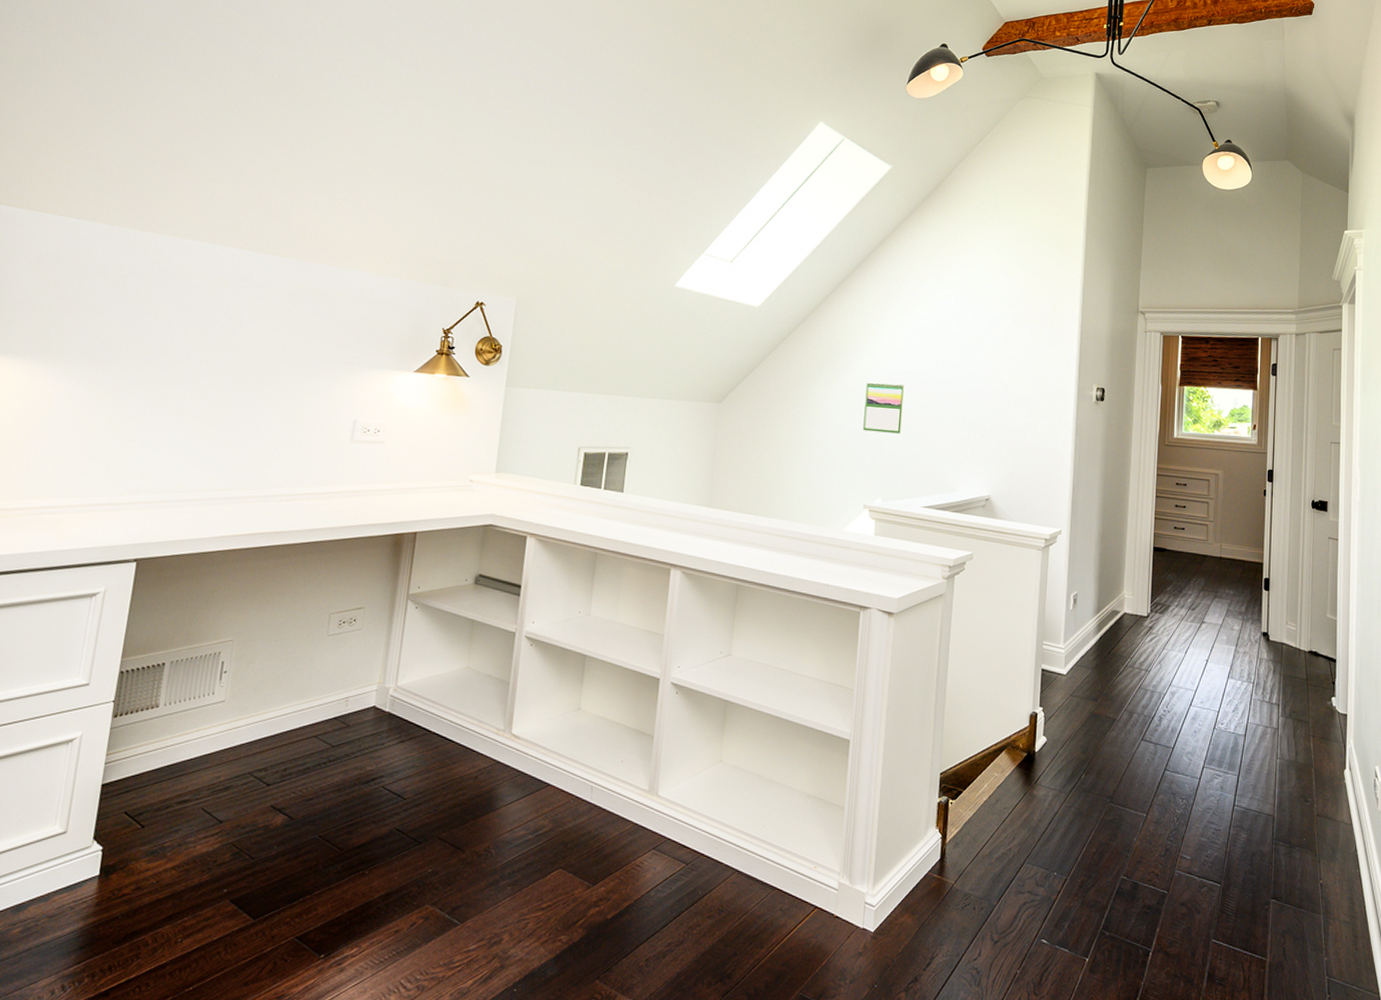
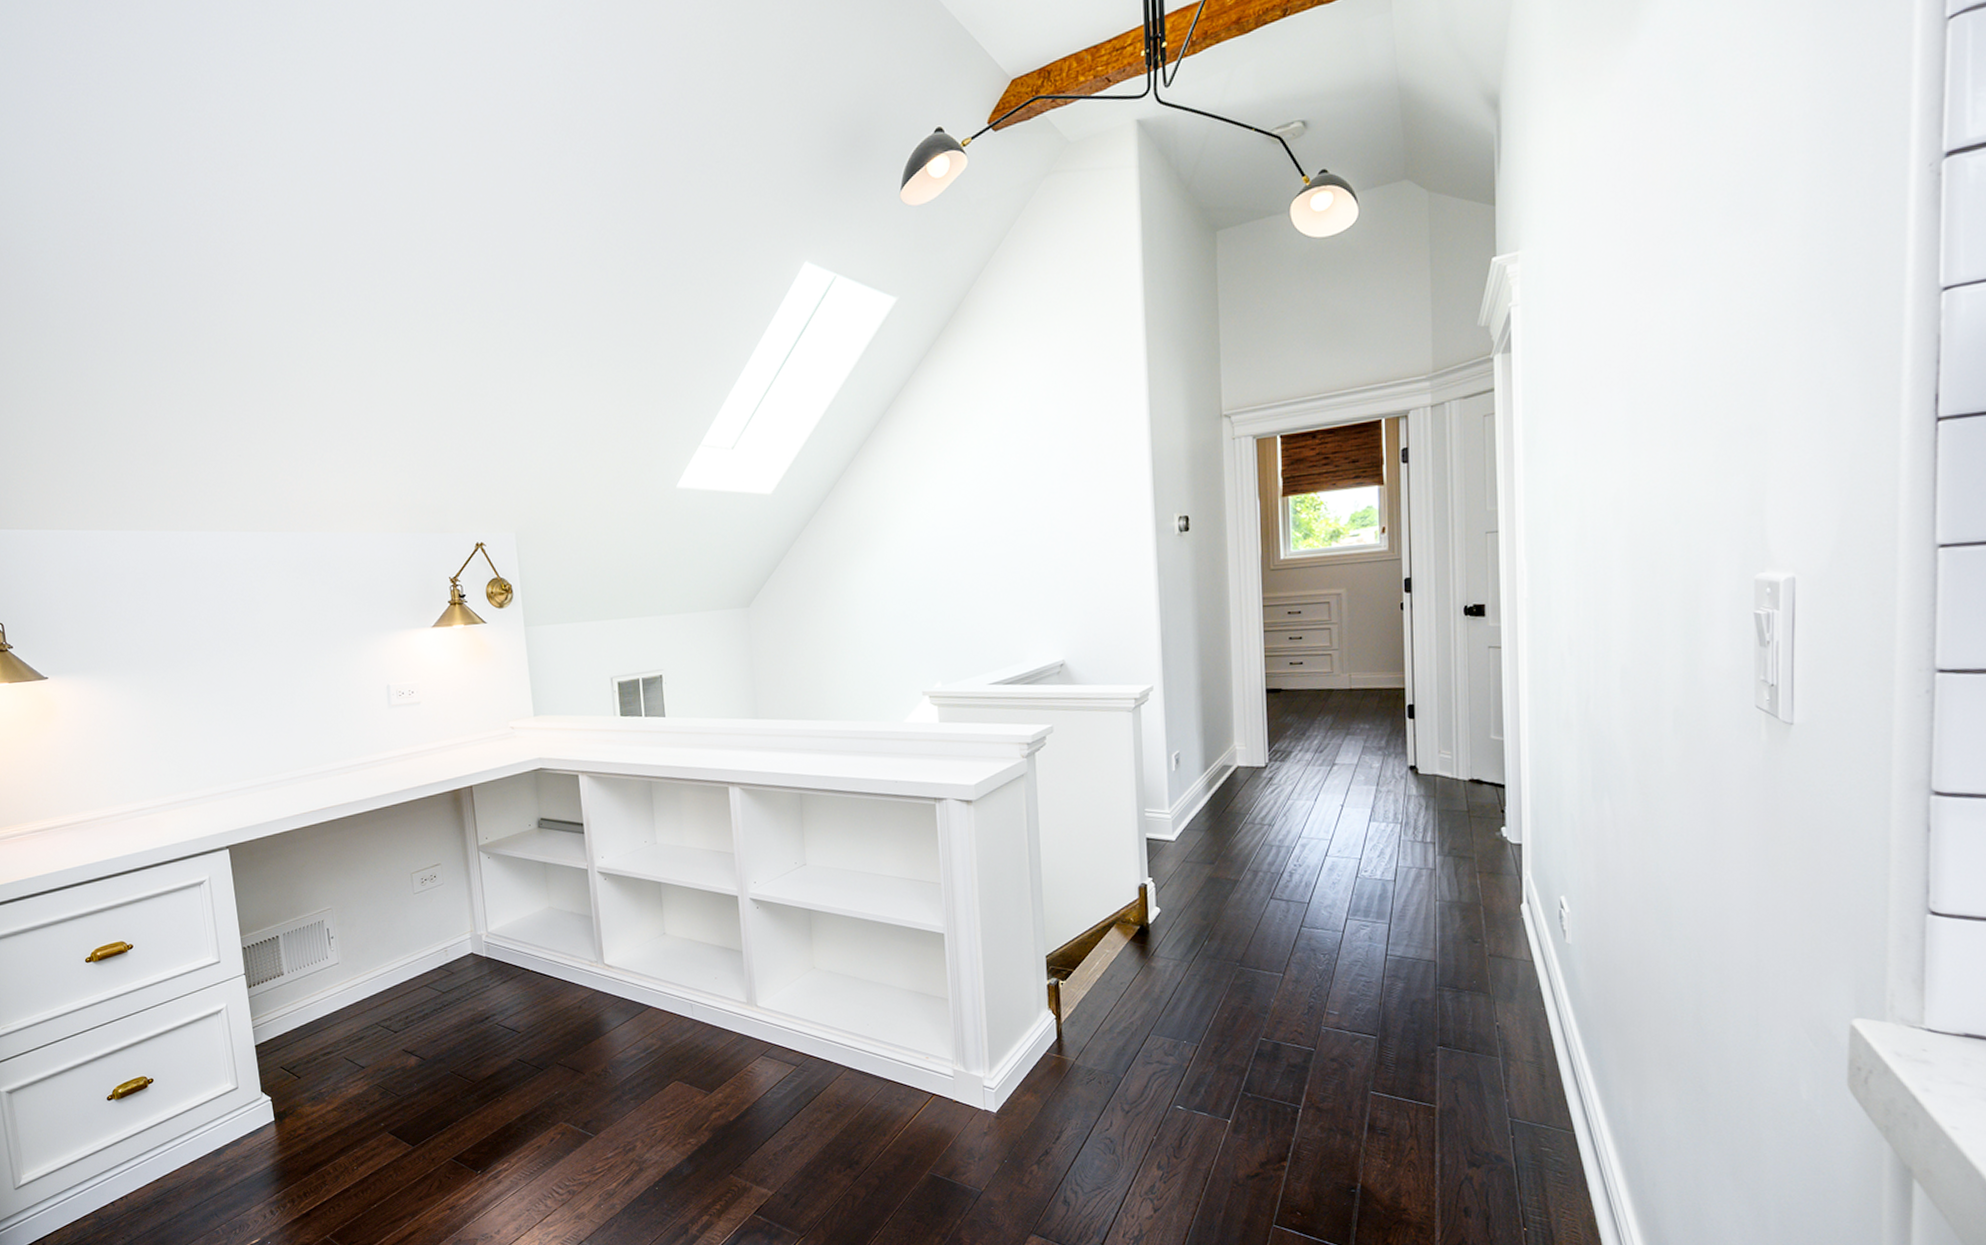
calendar: present [863,381,905,434] -> none [905,551,952,612]

